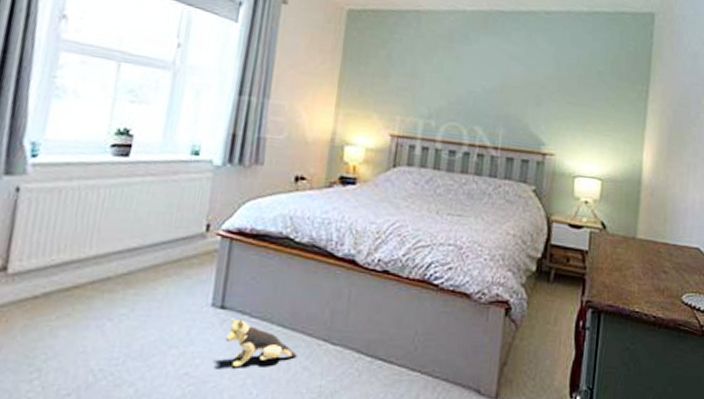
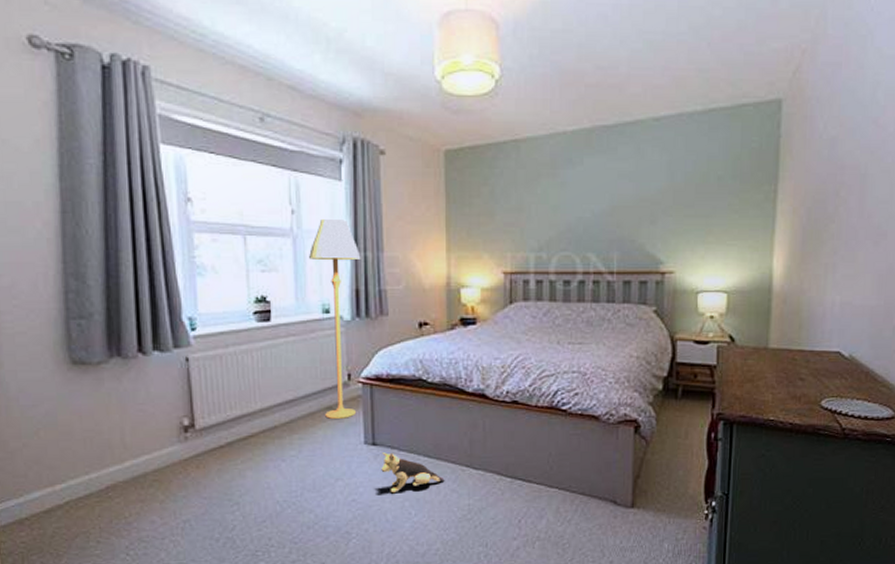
floor lamp: none [171,56,245,275] -> present [309,218,361,419]

